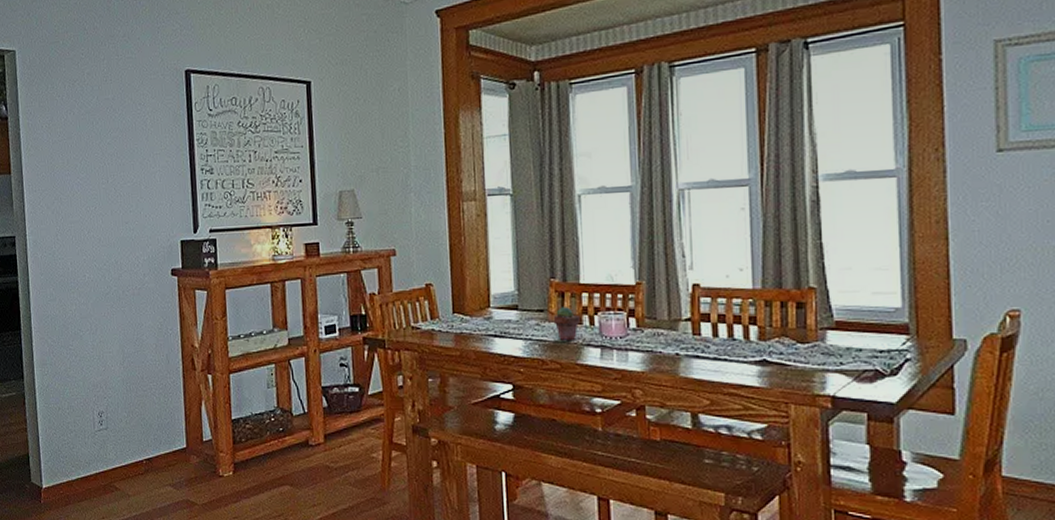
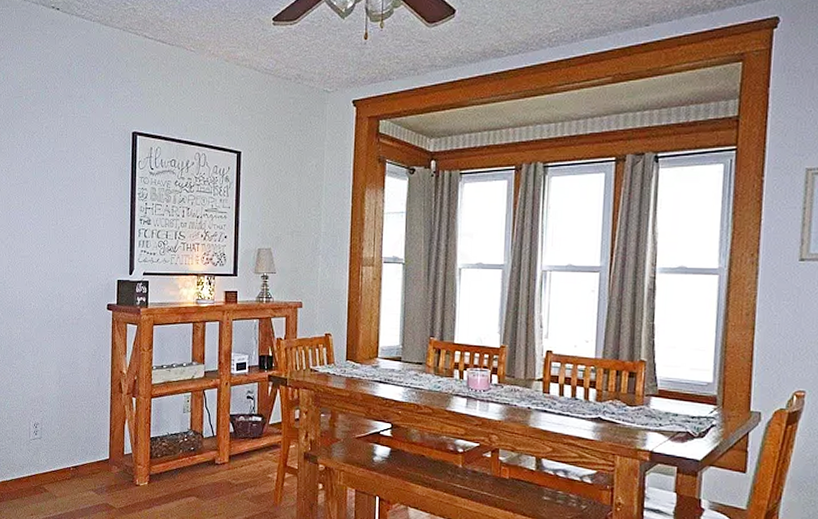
potted succulent: present [553,307,580,342] -> none [429,362,452,391]

